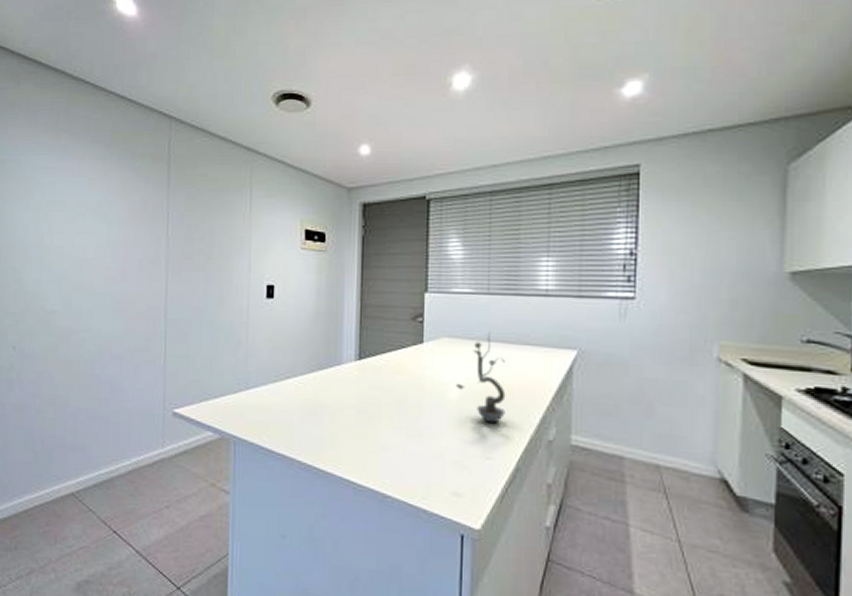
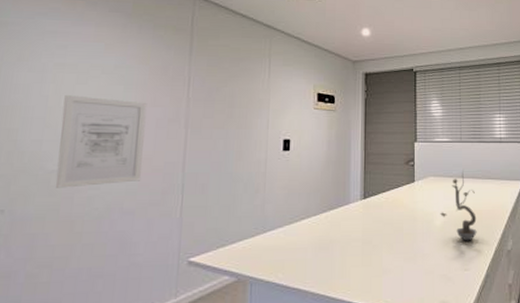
wall art: none [54,234,129,329] -> present [55,95,147,188]

